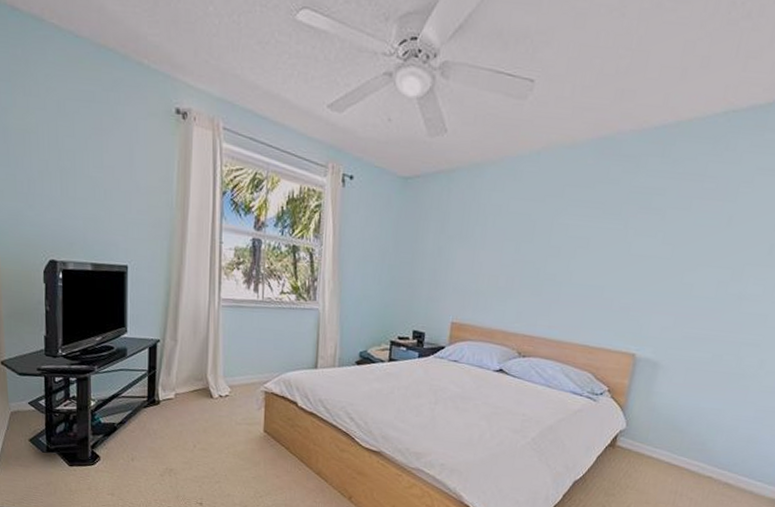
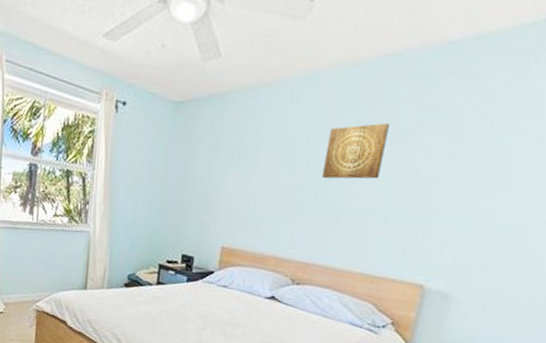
wall art: none [544,202,604,256] -> present [322,123,390,179]

